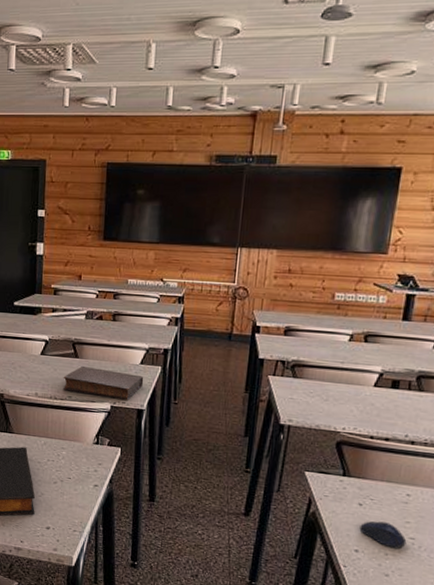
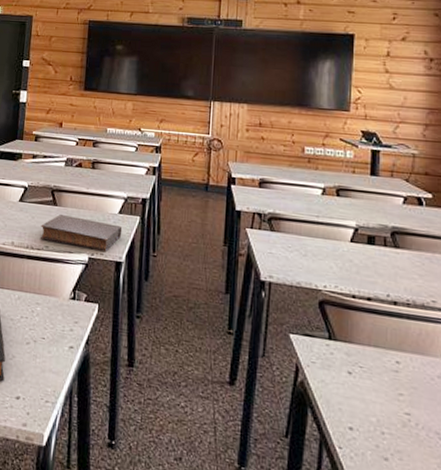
computer mouse: present [359,521,407,549] -> none [351,392,402,427]

